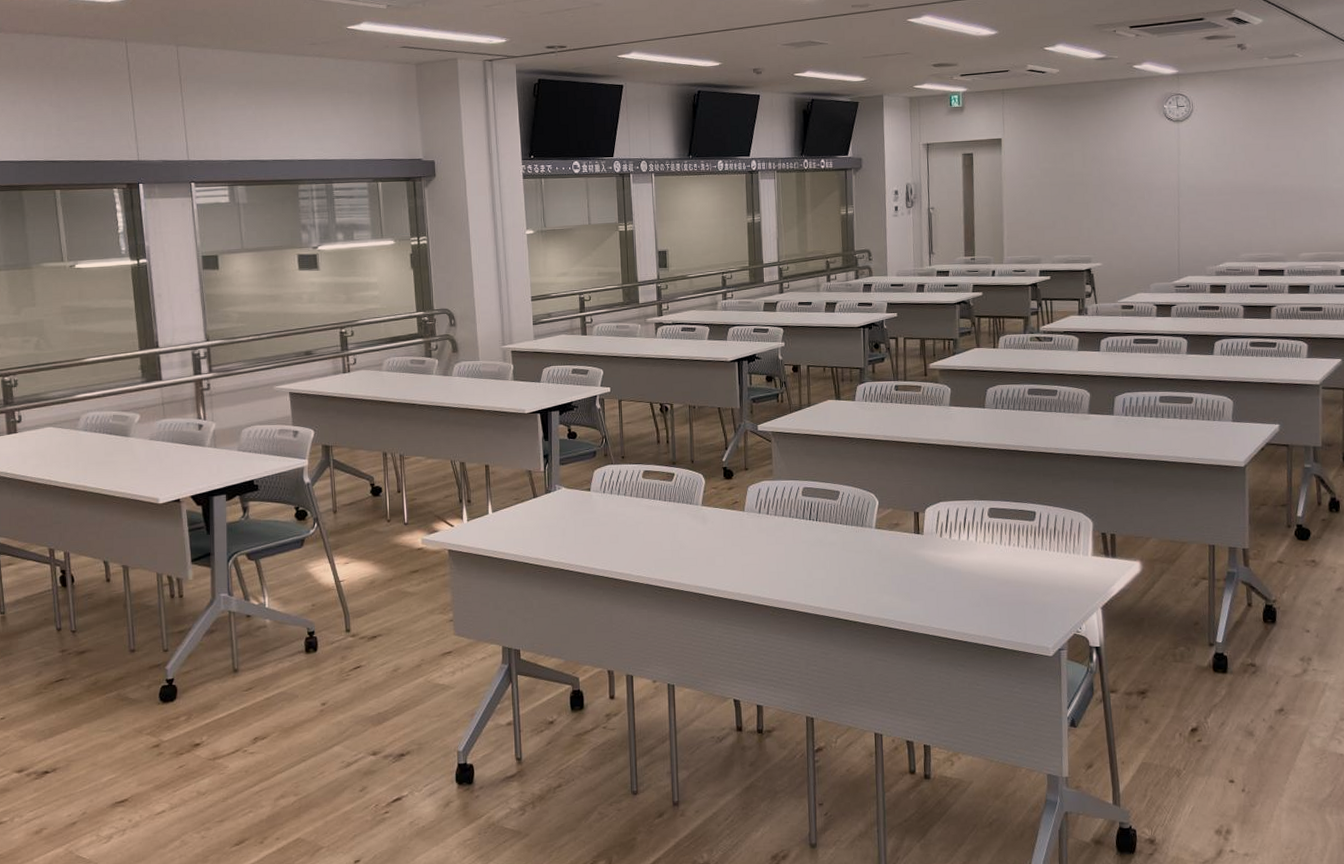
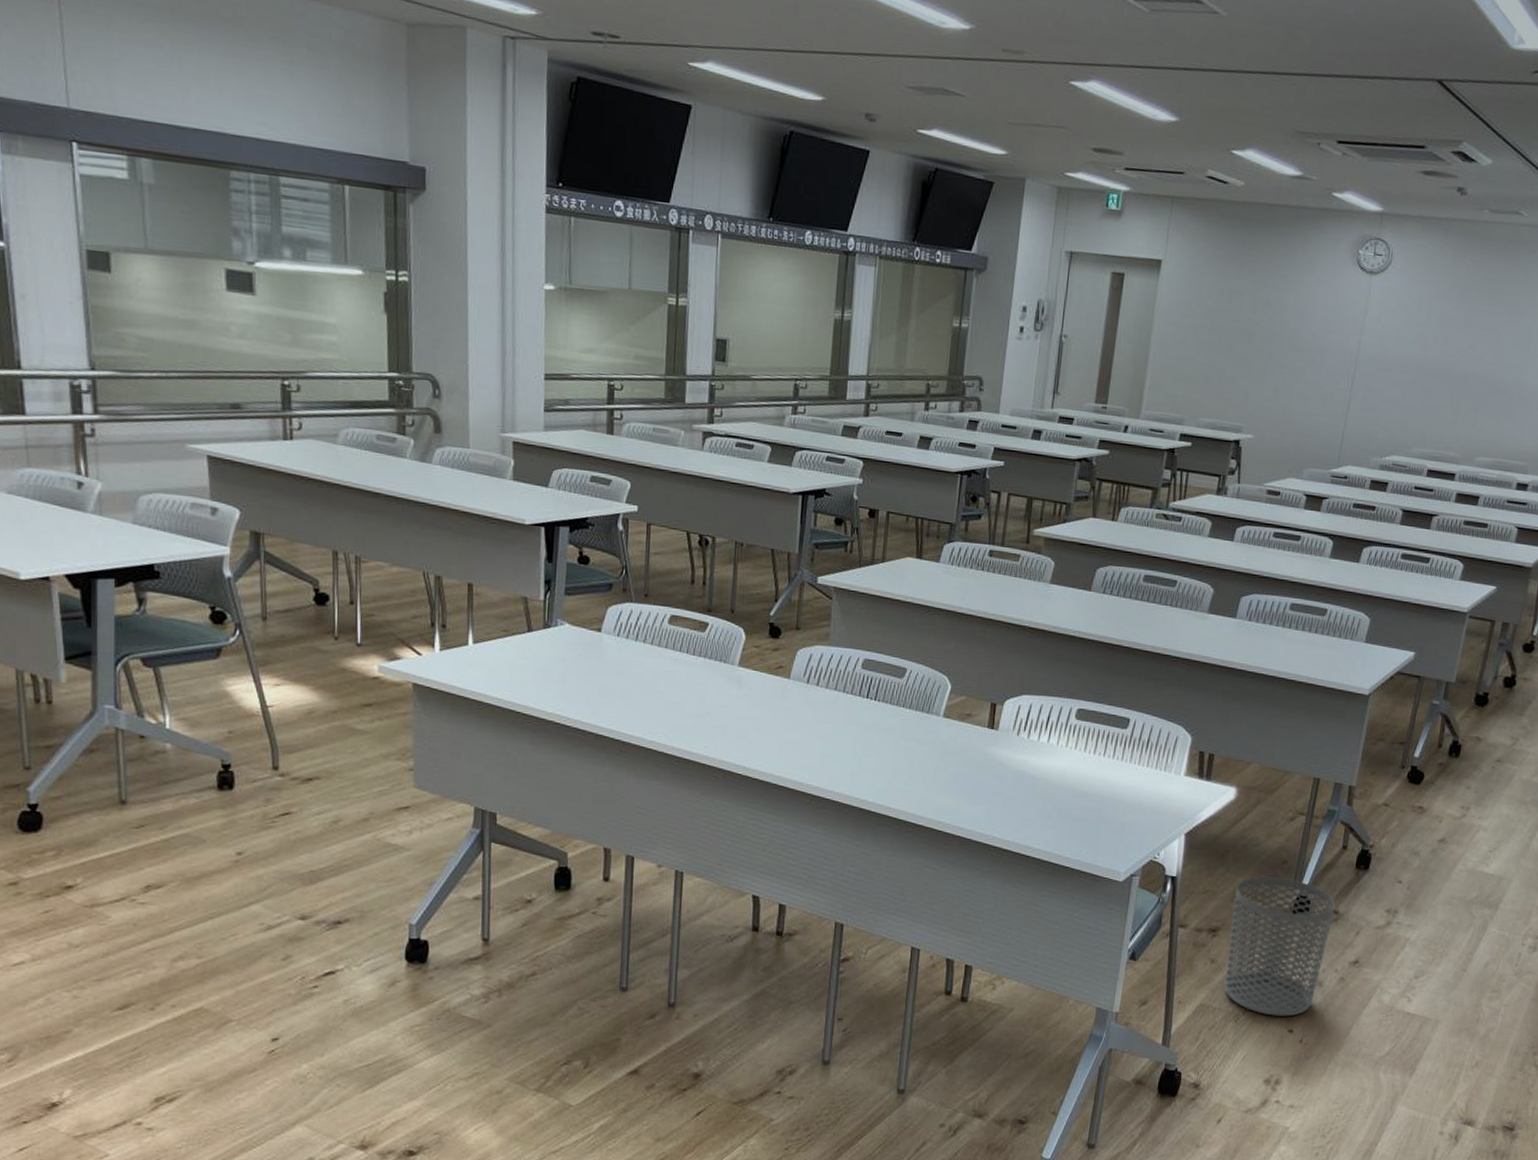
waste bin: none [1156,638,1252,768] -> present [1224,876,1336,1017]

